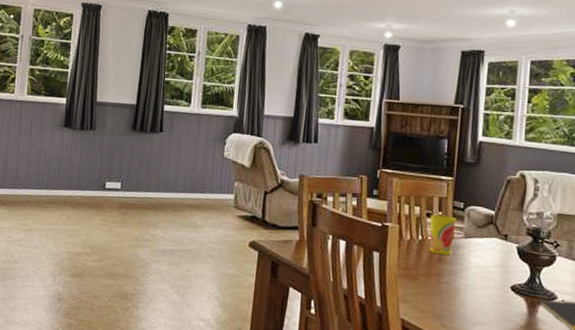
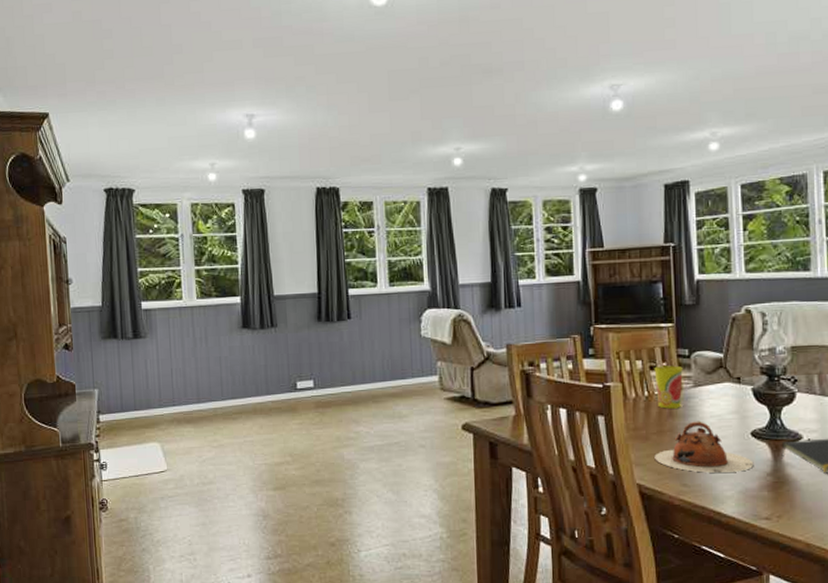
teapot: none [420,269,510,321] -> present [654,421,754,473]

